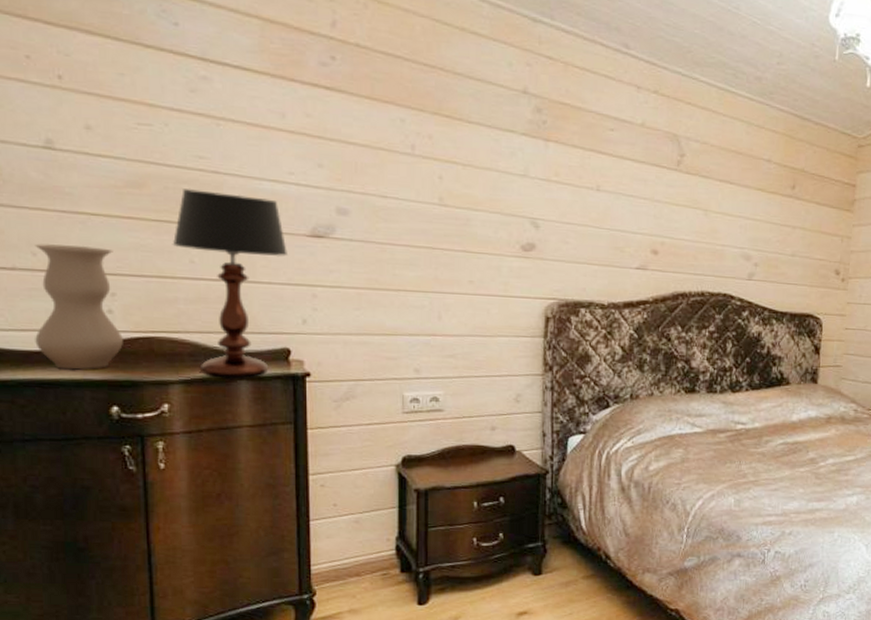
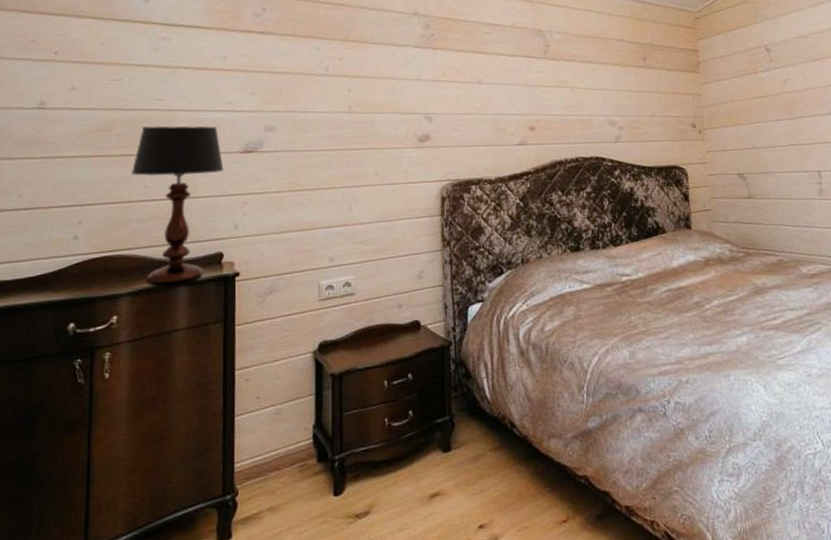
vase: present [35,243,123,370] -> none [12,184,84,294]

